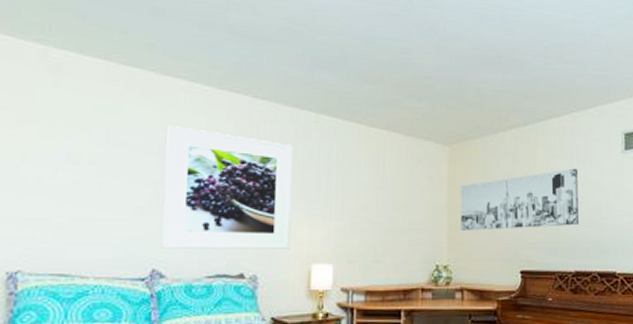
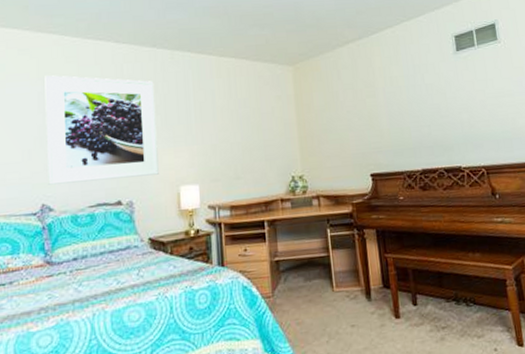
wall art: present [460,168,580,231] -> none [307,73,421,142]

